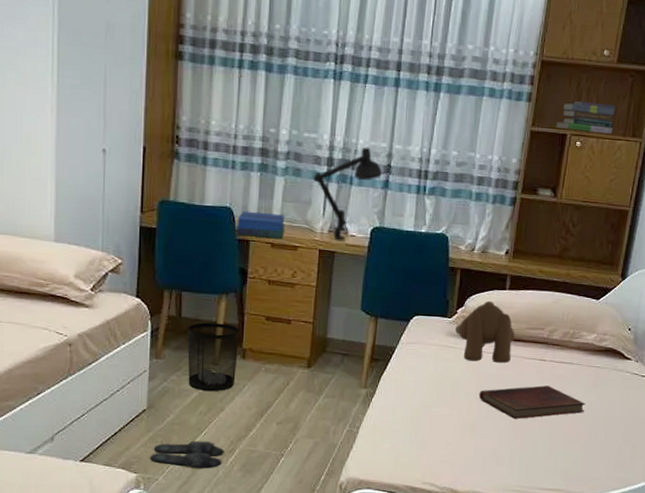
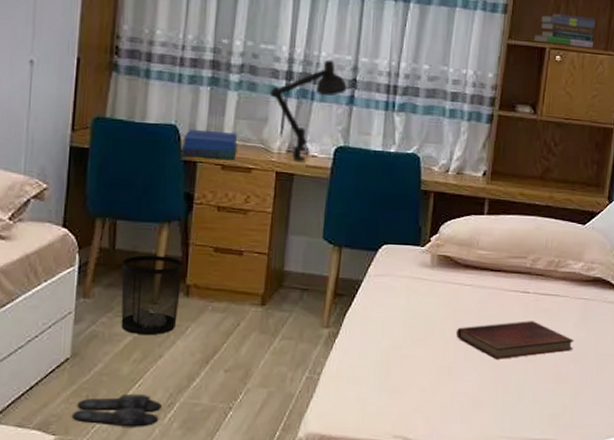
teddy bear: present [454,300,515,364] -> none [428,227,495,297]

